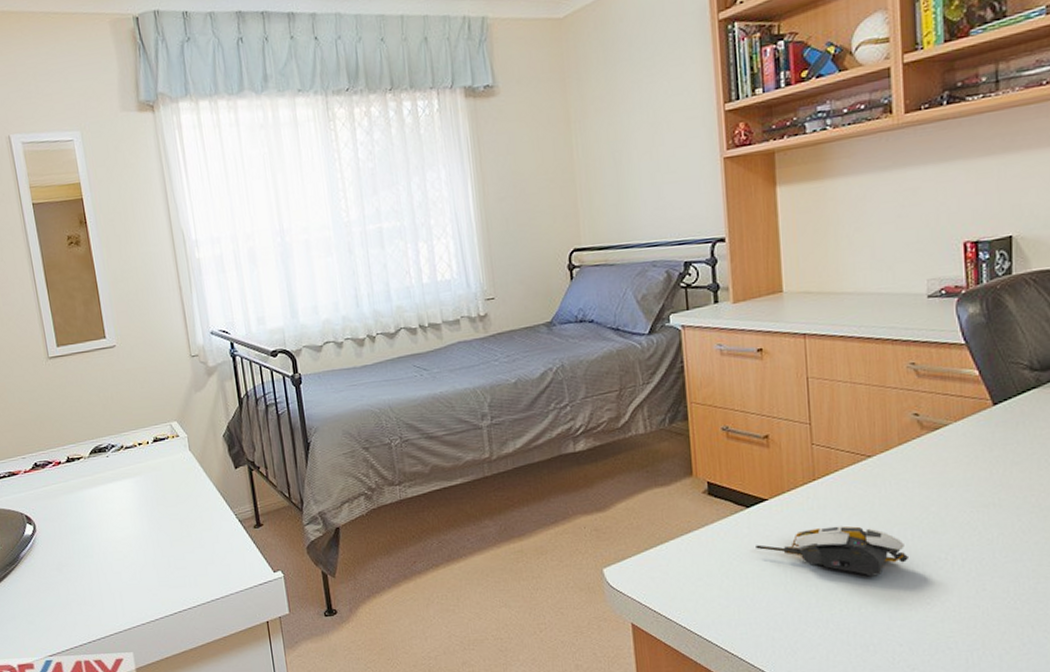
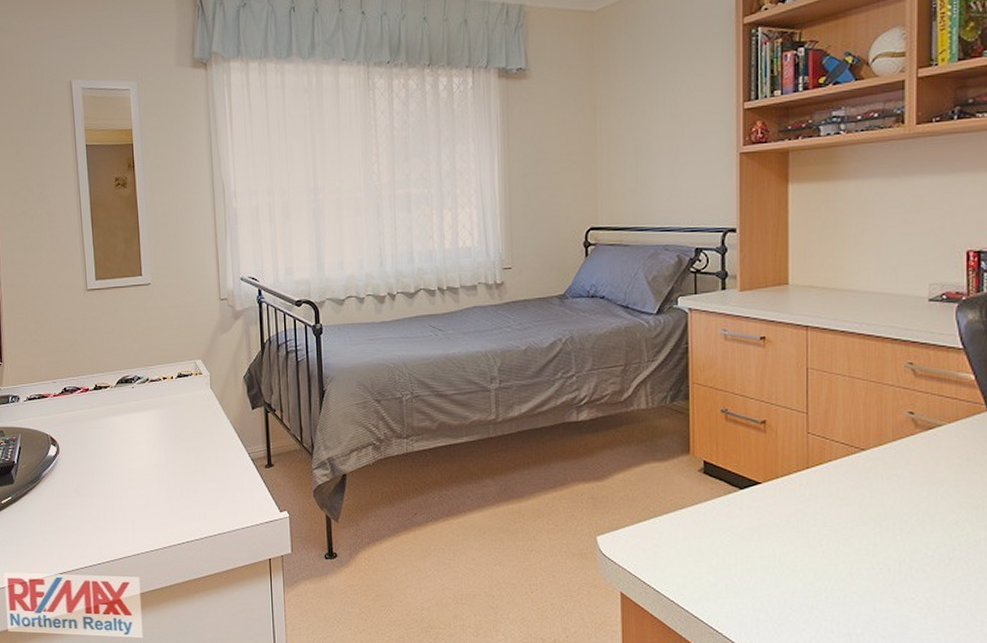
computer mouse: present [756,526,908,577] -> none [747,514,896,567]

